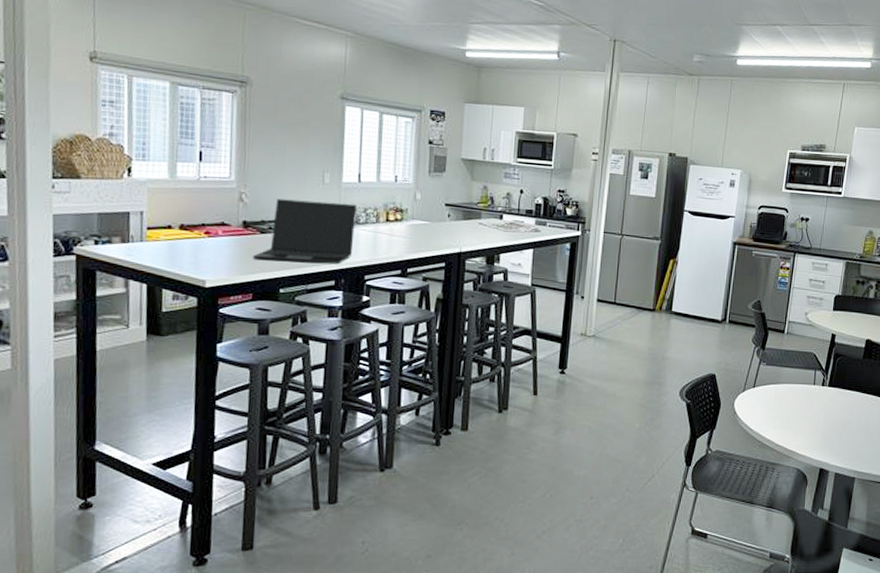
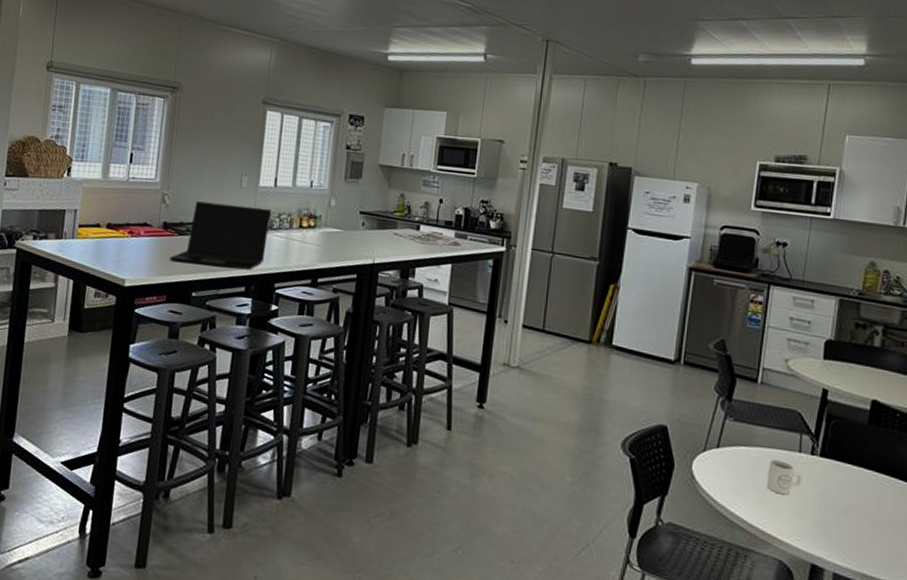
mug: none [789,392,815,419] -> present [766,459,802,495]

